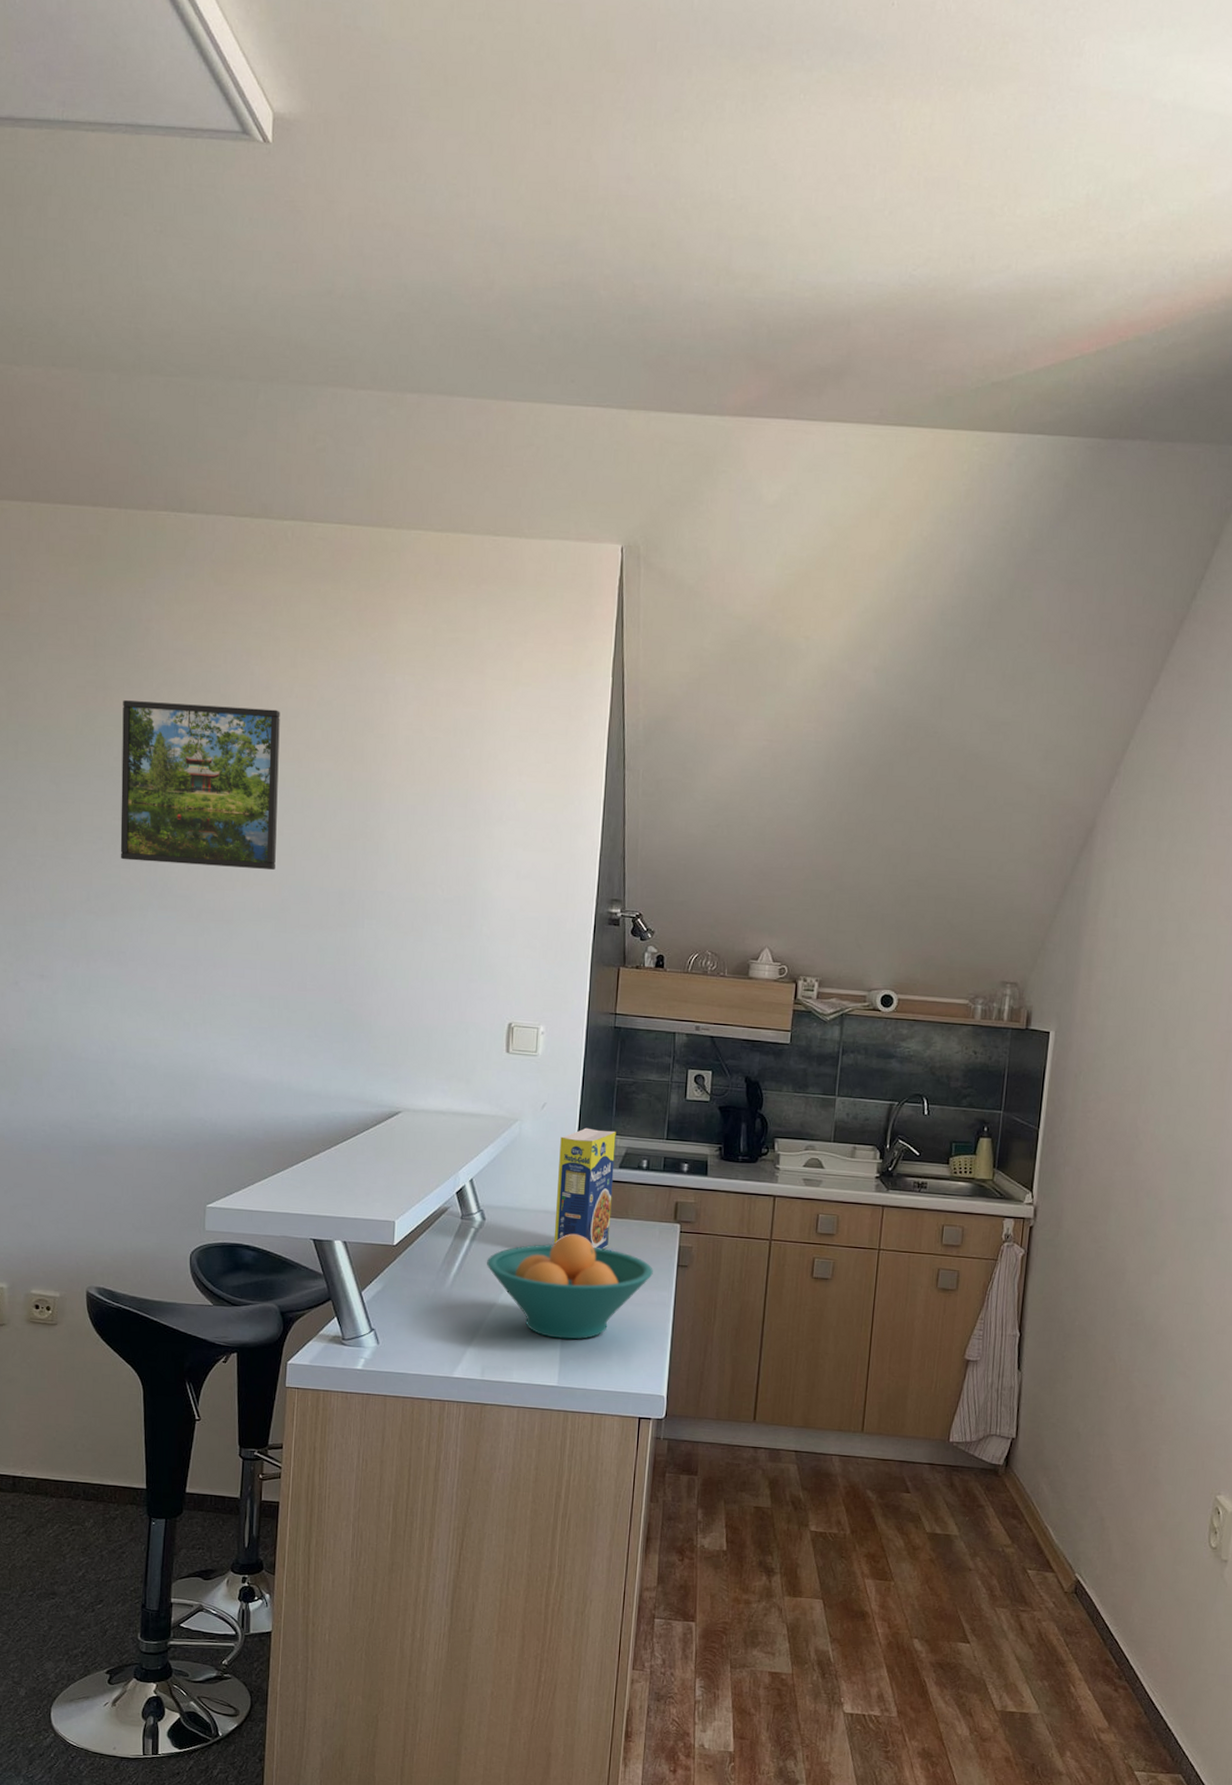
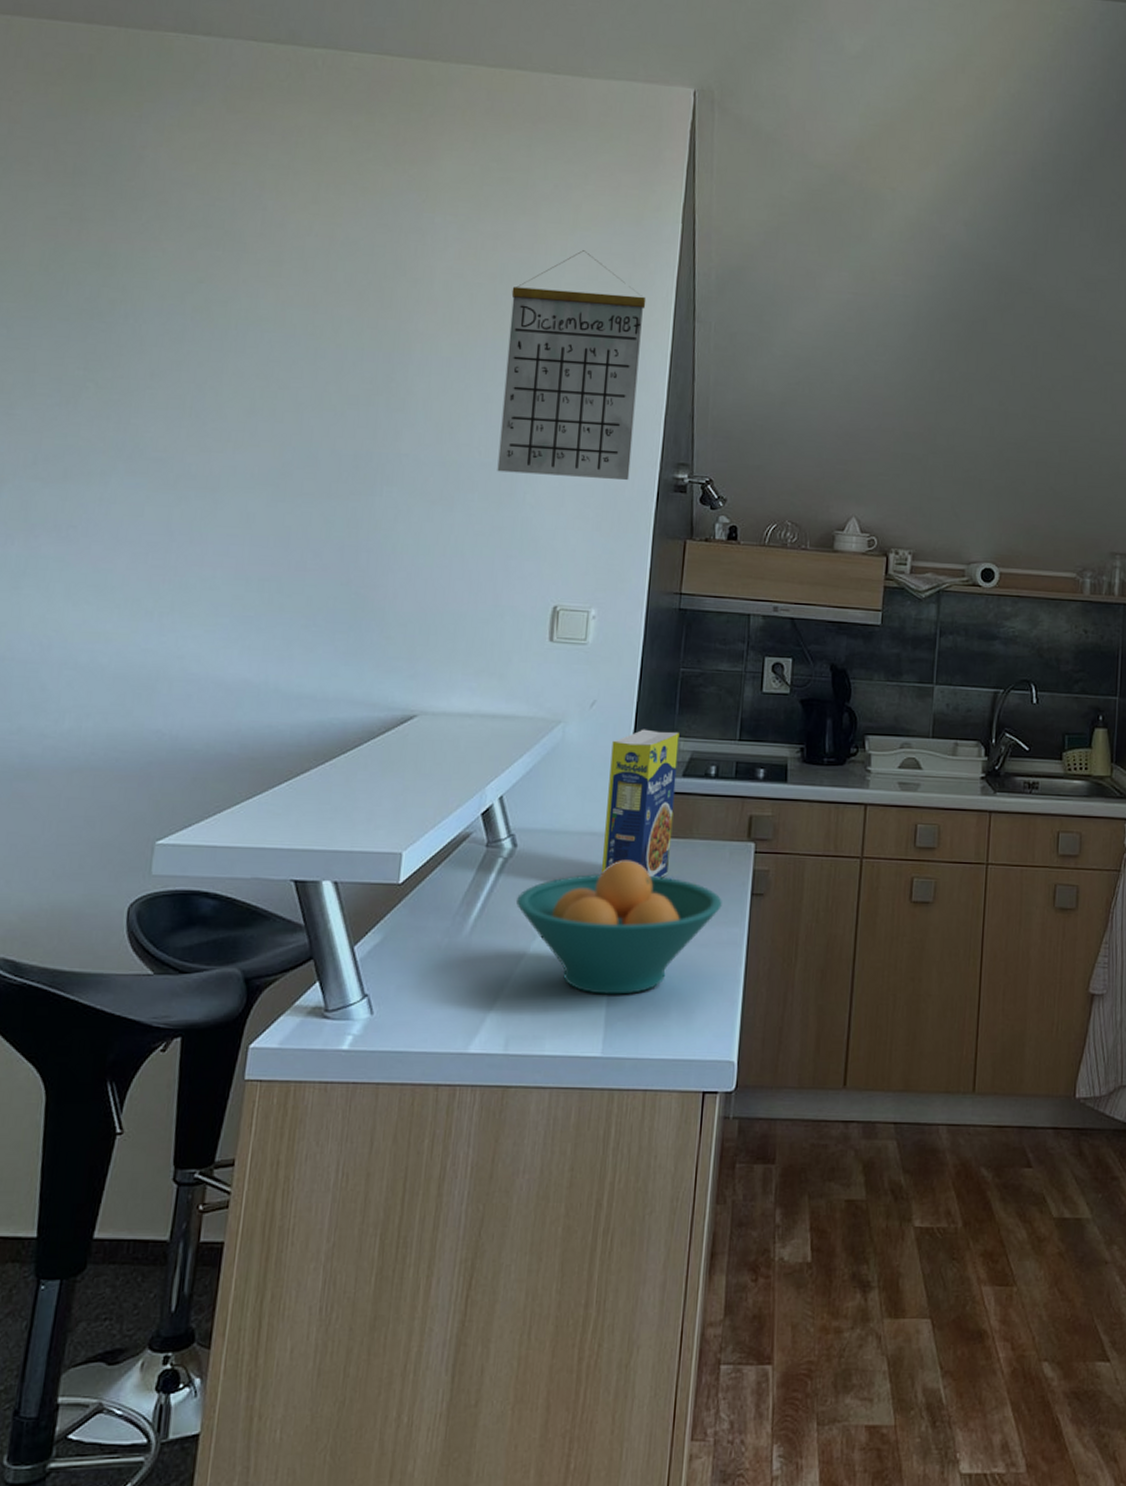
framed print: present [120,700,280,870] -> none [81,234,296,429]
calendar: none [458,705,582,914] -> present [497,250,646,480]

